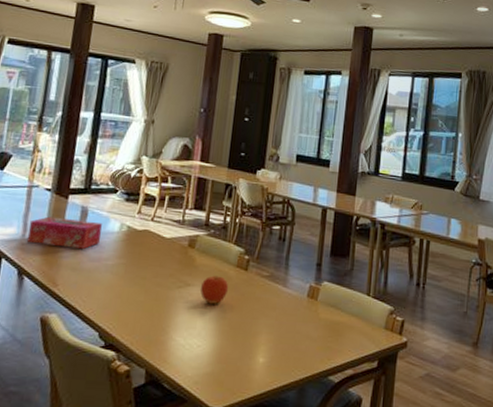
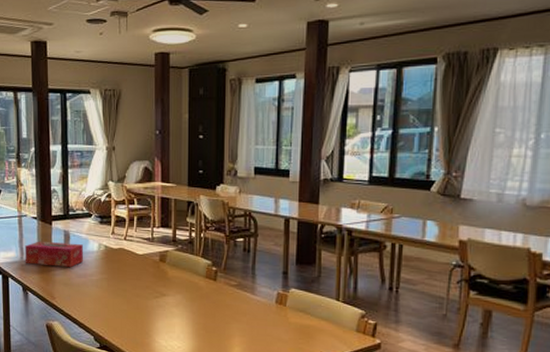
fruit: present [200,275,229,304] -> none [174,286,201,311]

